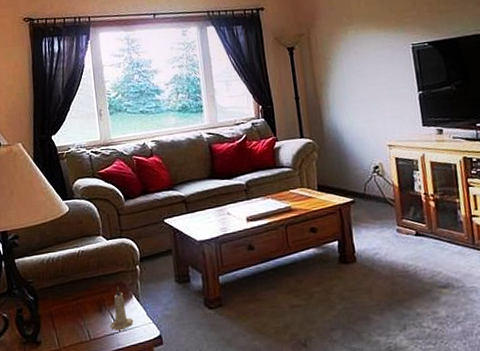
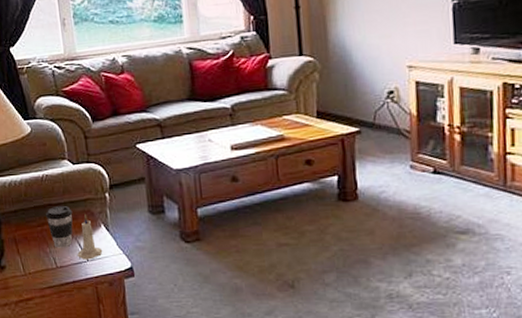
coffee cup: none [81,279,106,321] -> present [46,206,73,248]

